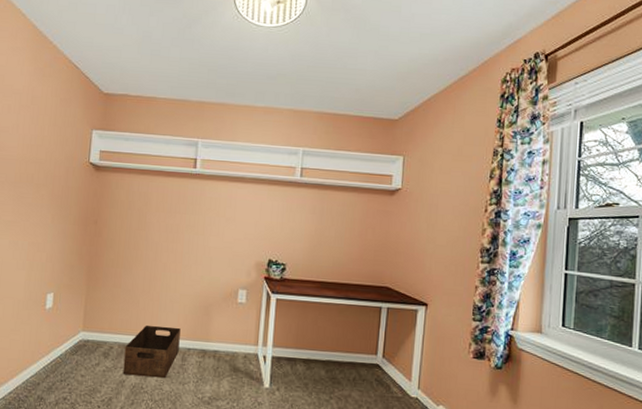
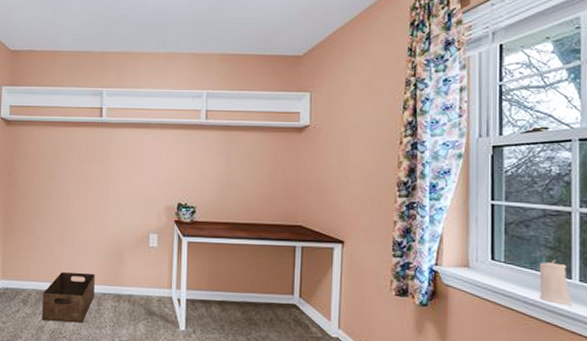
candle: none [602,328,632,374] -> present [538,260,573,308]

